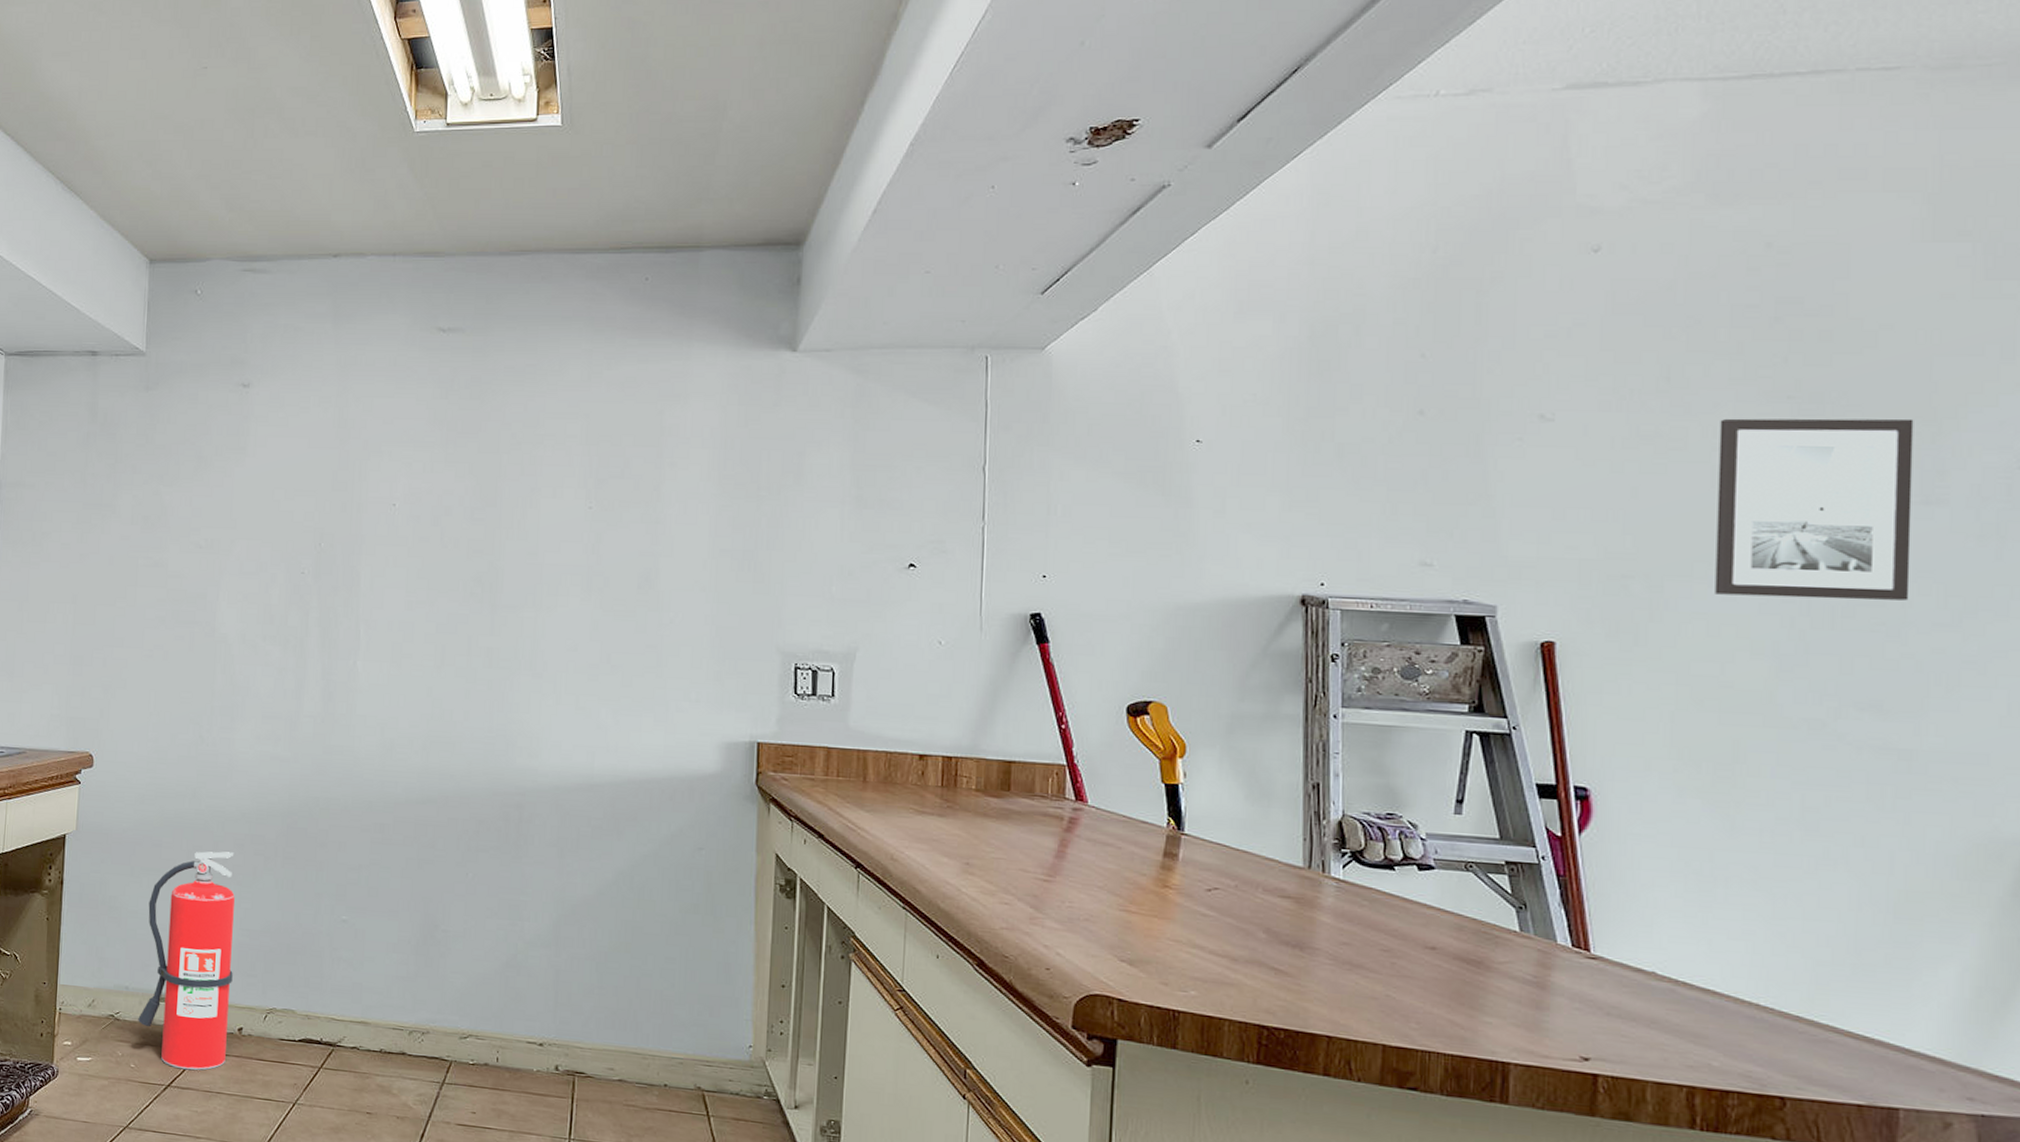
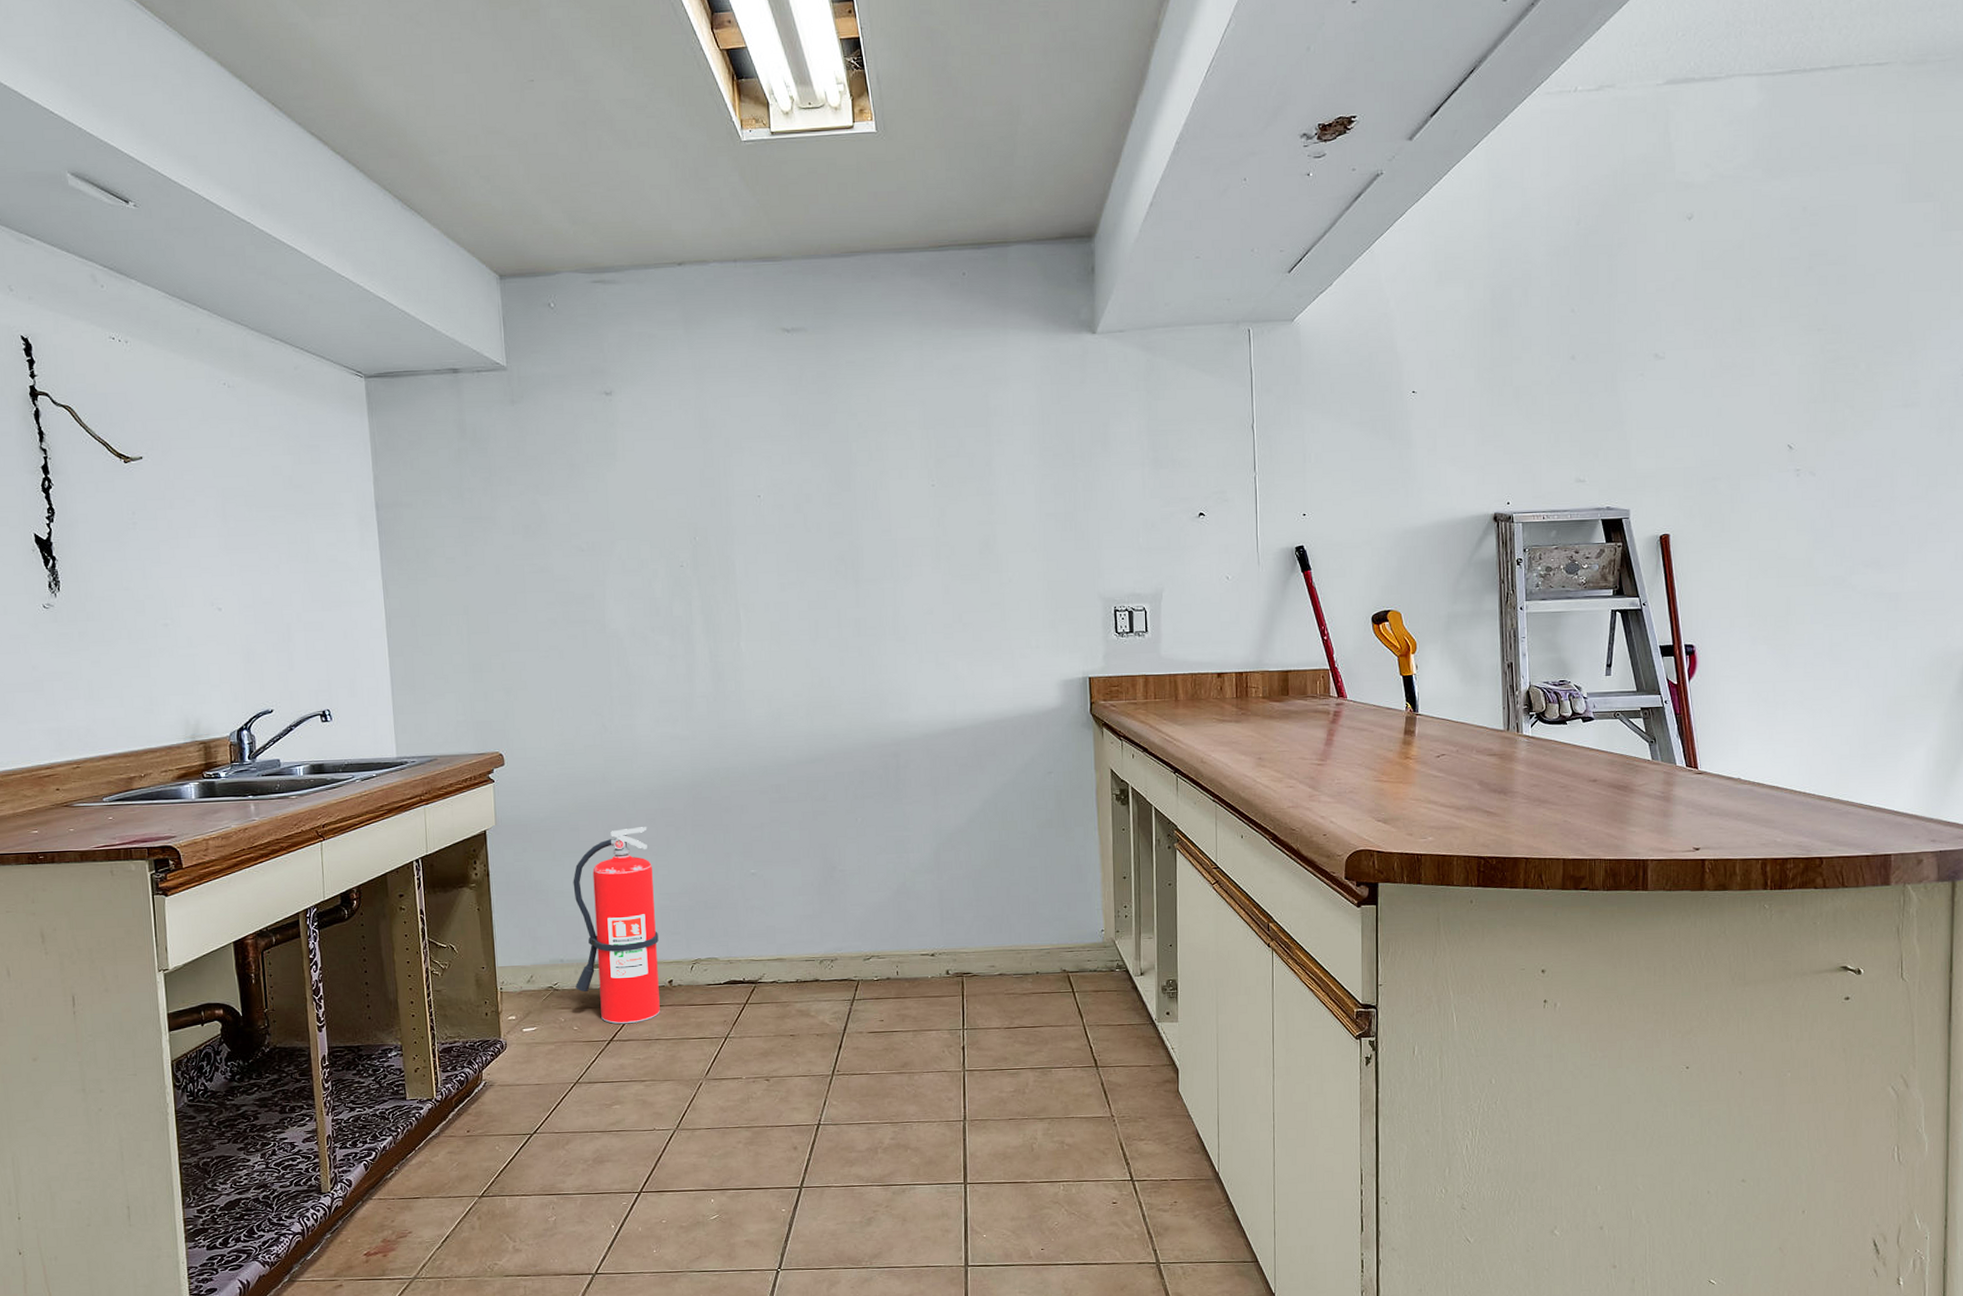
wall art: present [1715,418,1914,600] -> none [1773,342,1898,487]

